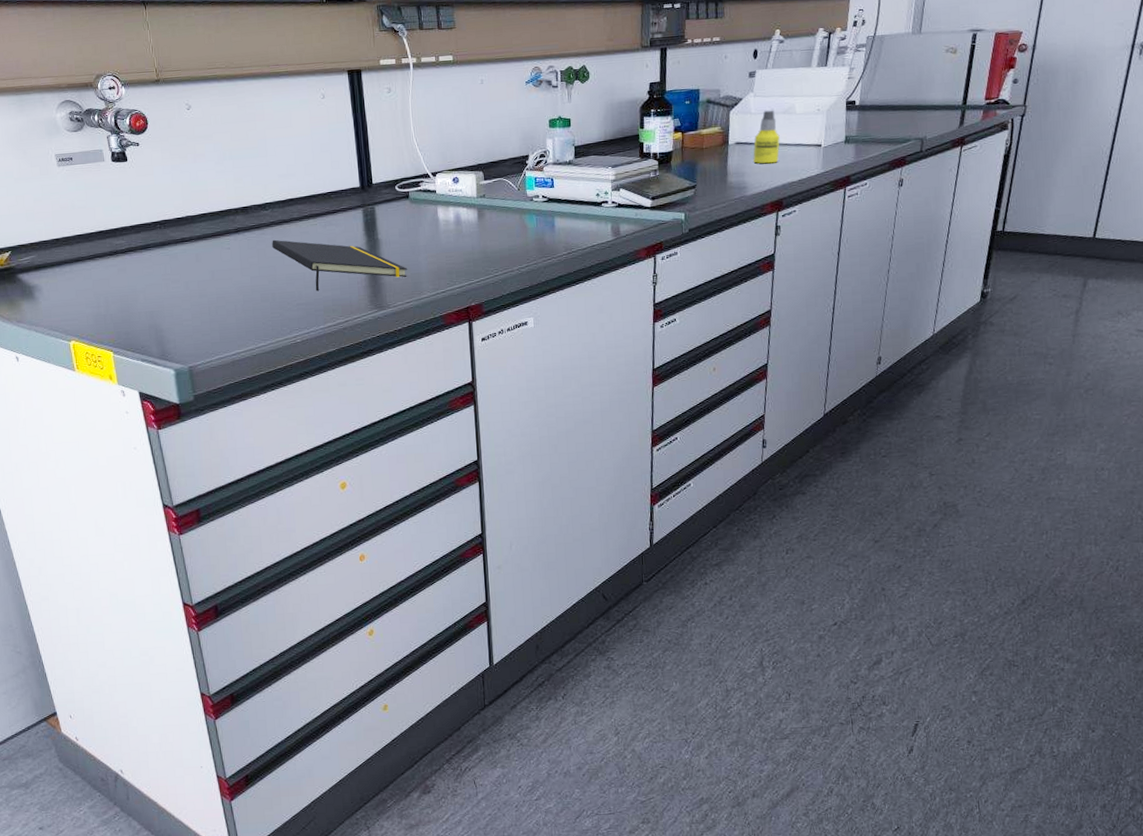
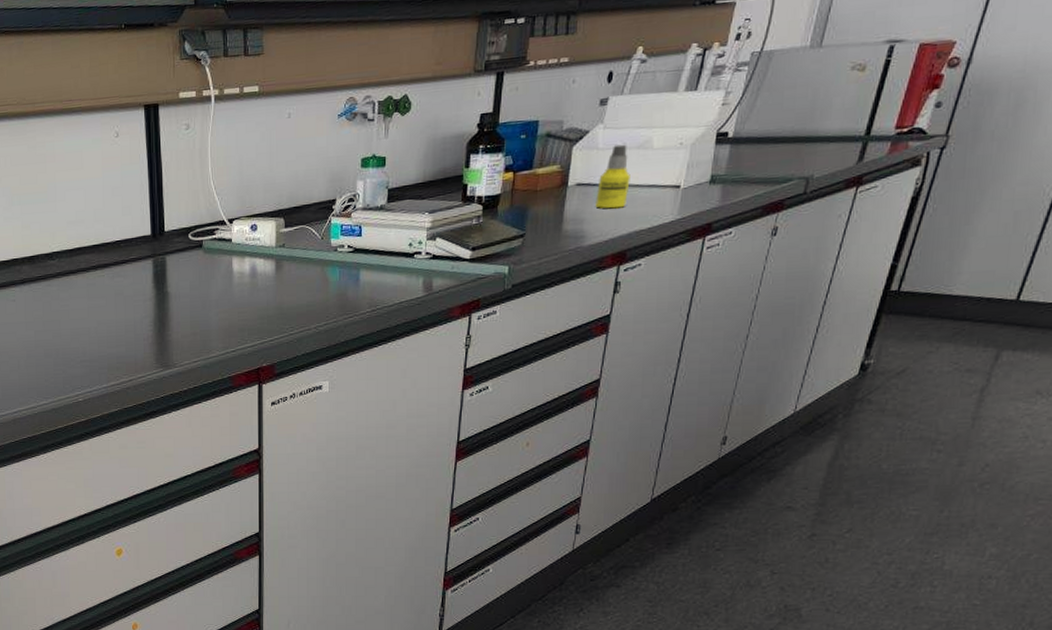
notepad: present [272,239,408,292] -> none [57,291,197,348]

